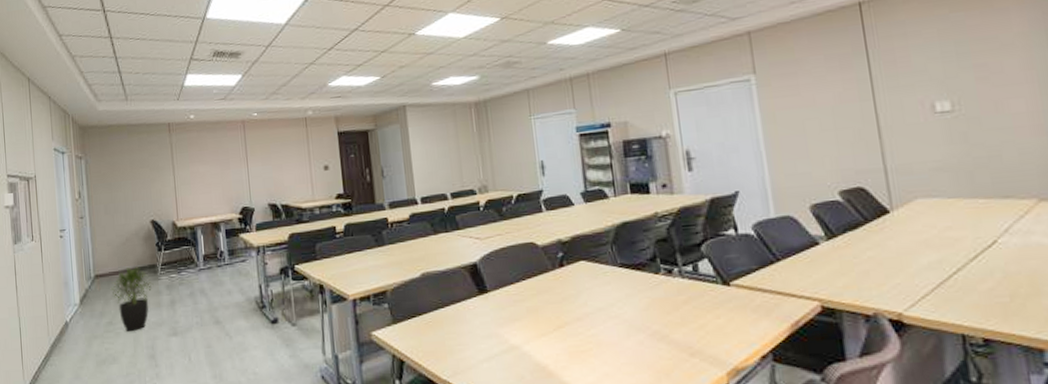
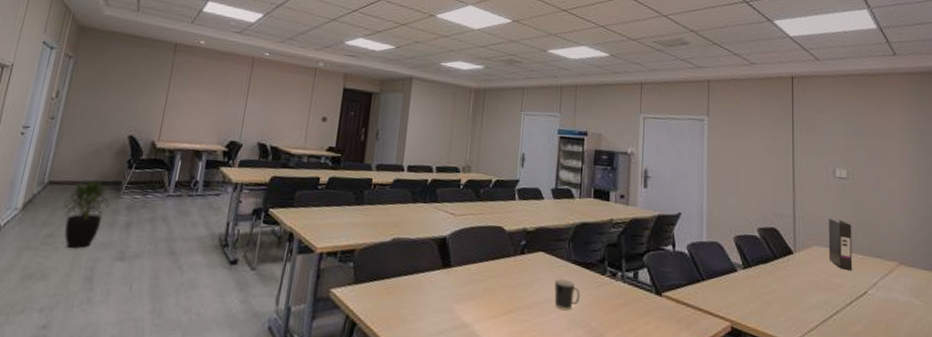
mug: none [603,285,635,318] -> present [554,279,580,311]
binder: none [933,162,974,220] -> present [828,219,853,270]

